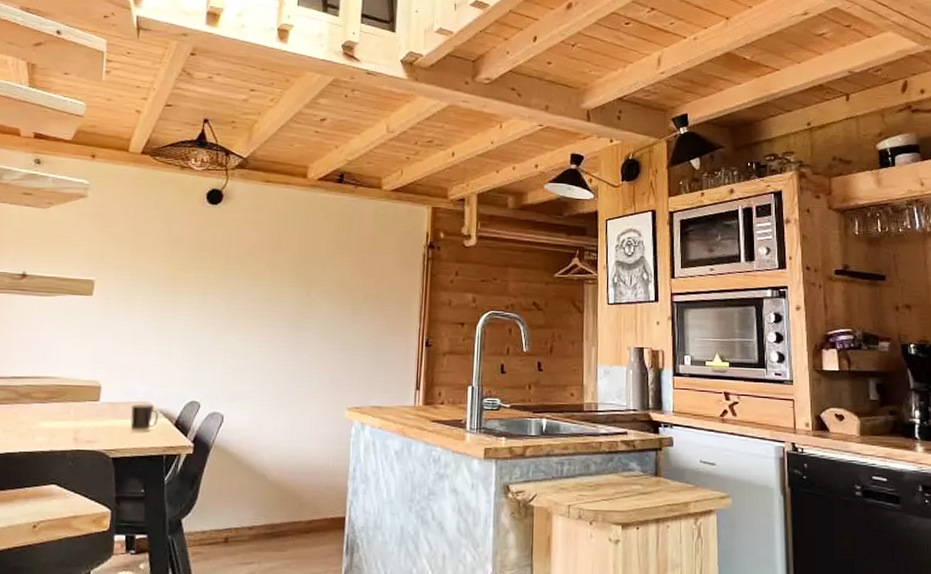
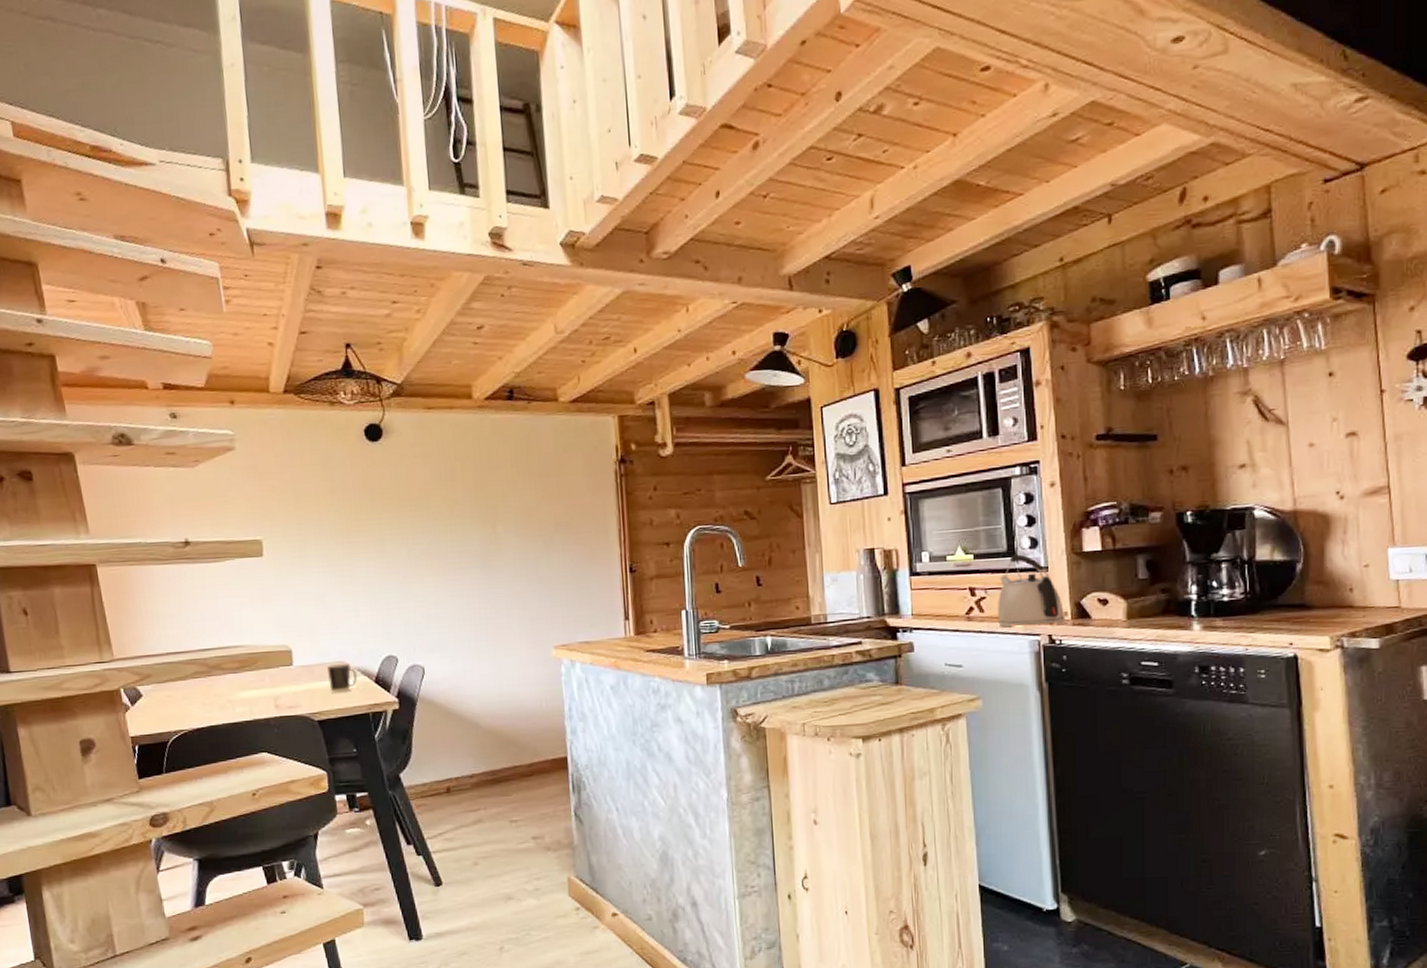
kettle: none [747,366,807,435] -> present [997,554,1065,628]

